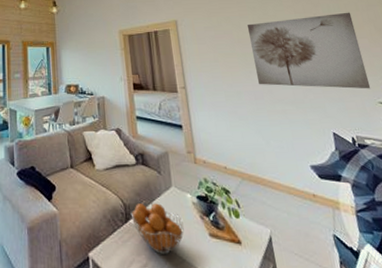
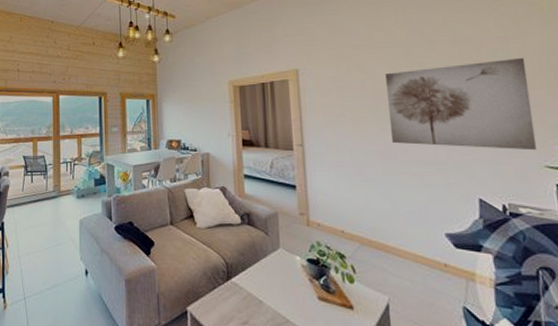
fruit basket: present [130,201,184,254] -> none [232,261,290,313]

